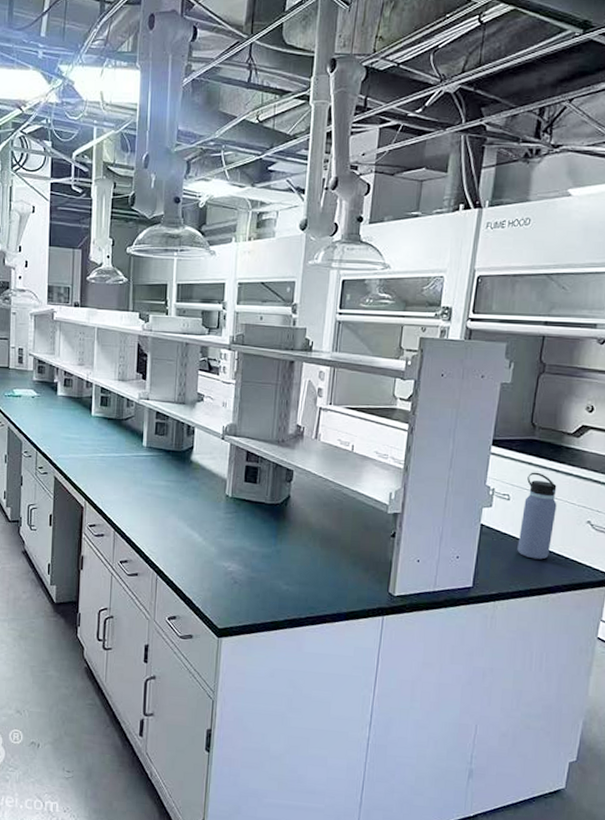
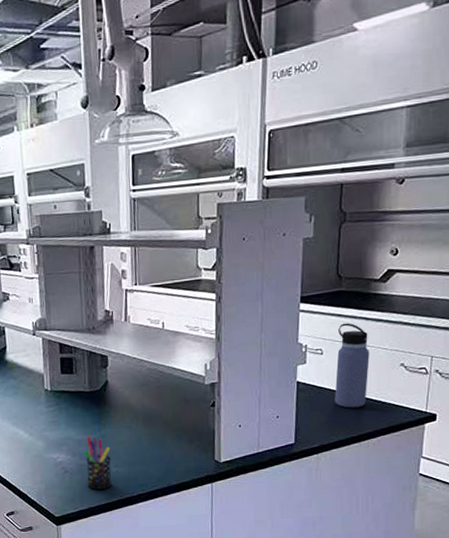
pen holder: none [256,548,284,607] -> present [84,435,112,490]

